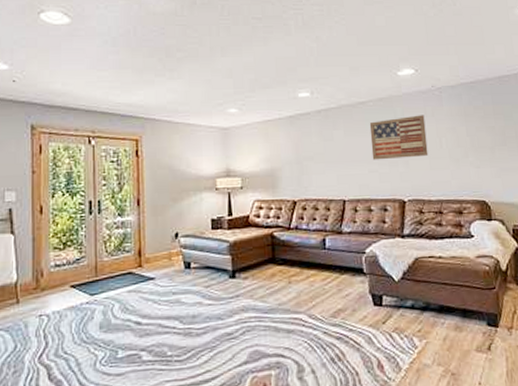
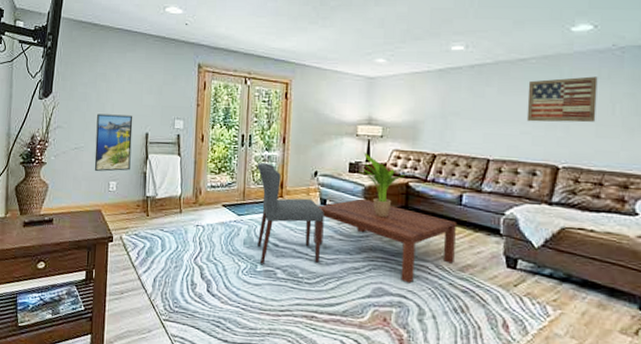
chair: none [109,229,190,349] -> present [257,162,324,264]
coffee table: none [180,256,326,340] -> present [313,198,456,283]
potted plant: none [221,206,270,274] -> present [358,152,407,218]

